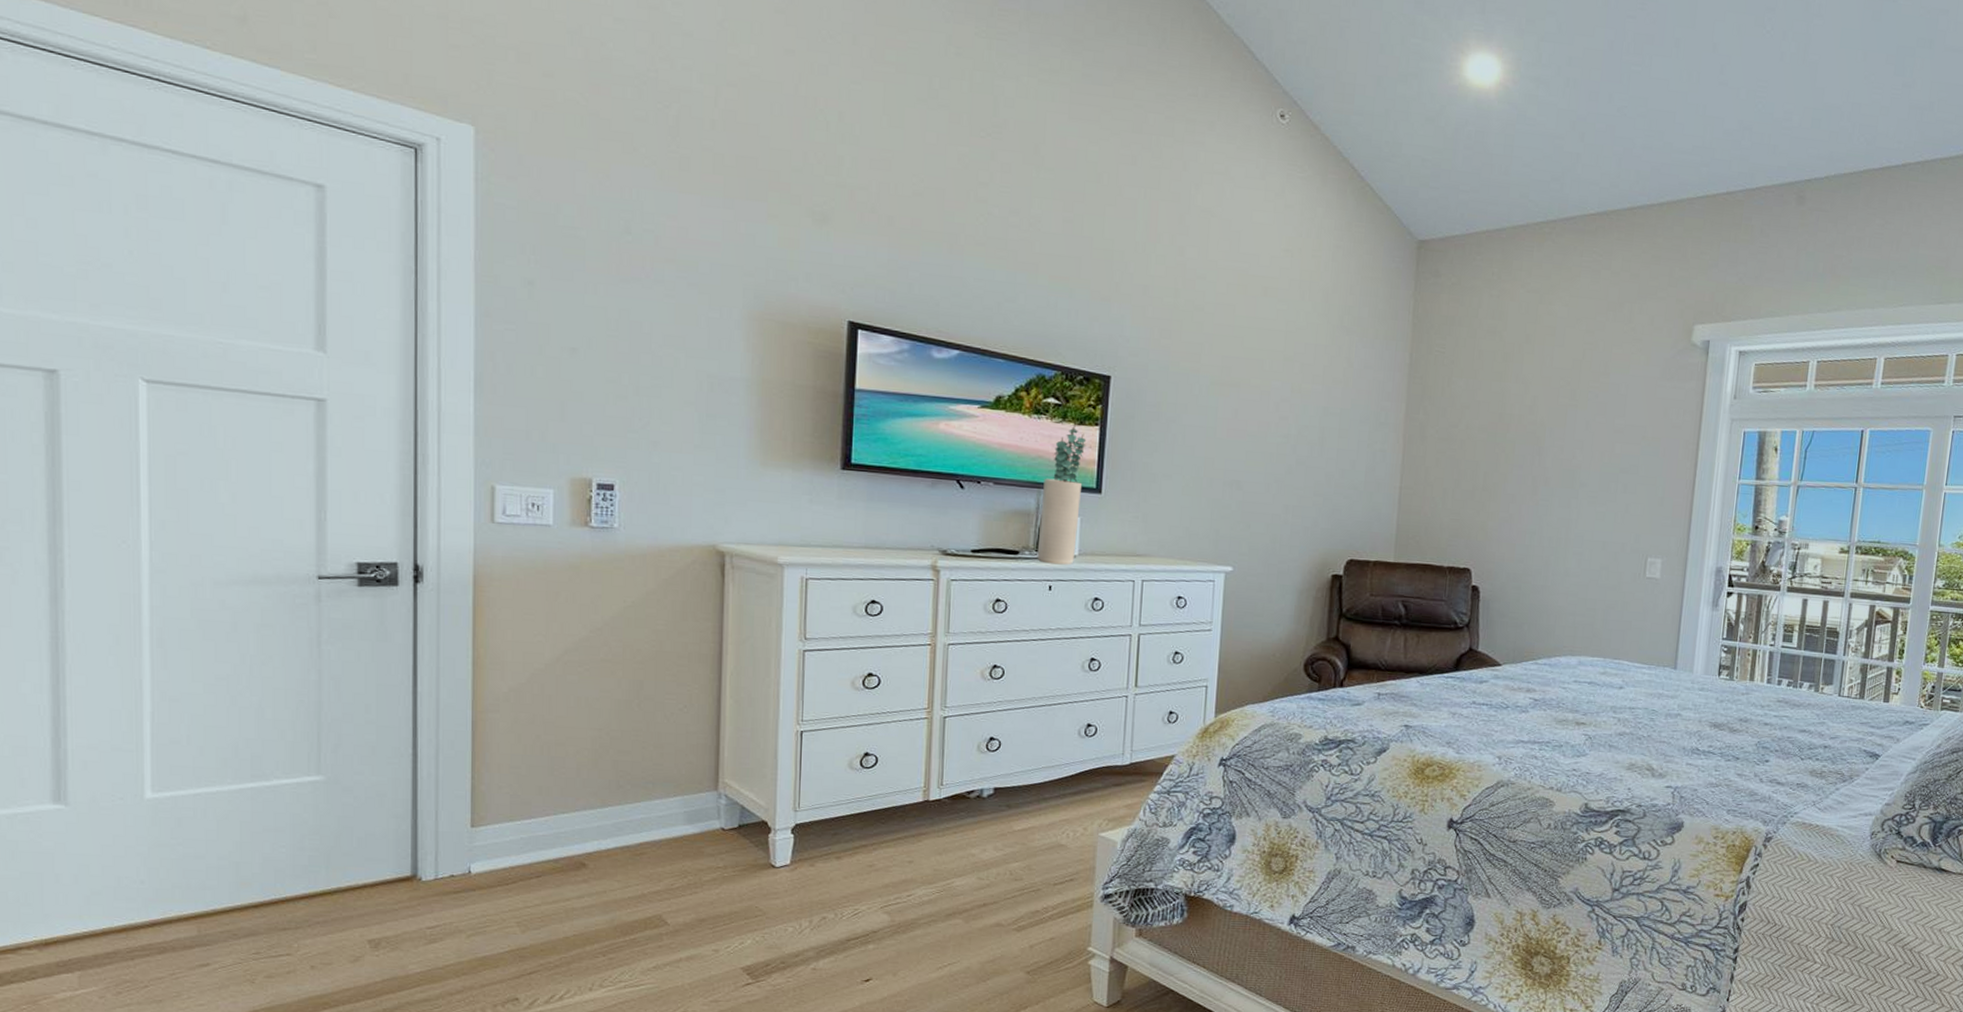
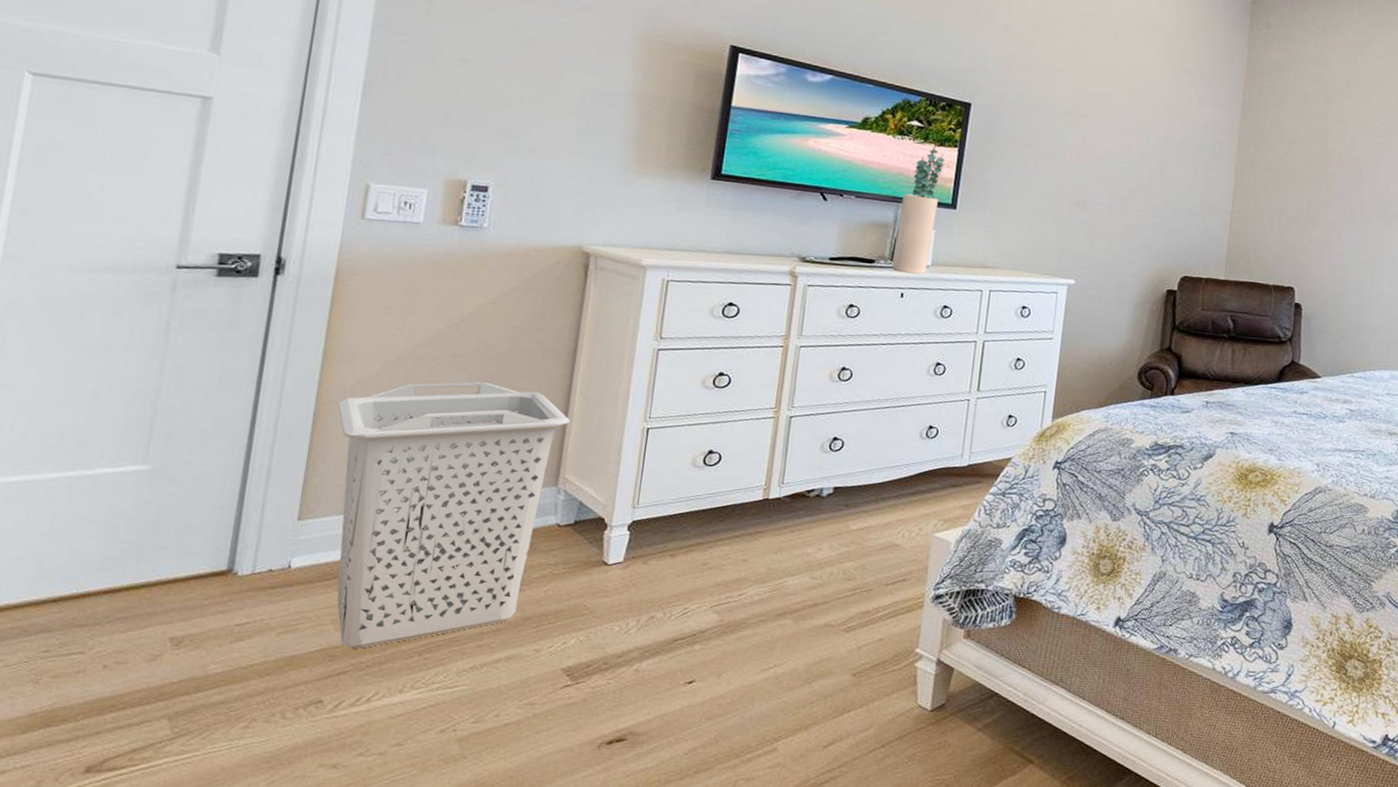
laundry basket: none [494,687,724,951] -> present [336,381,571,650]

